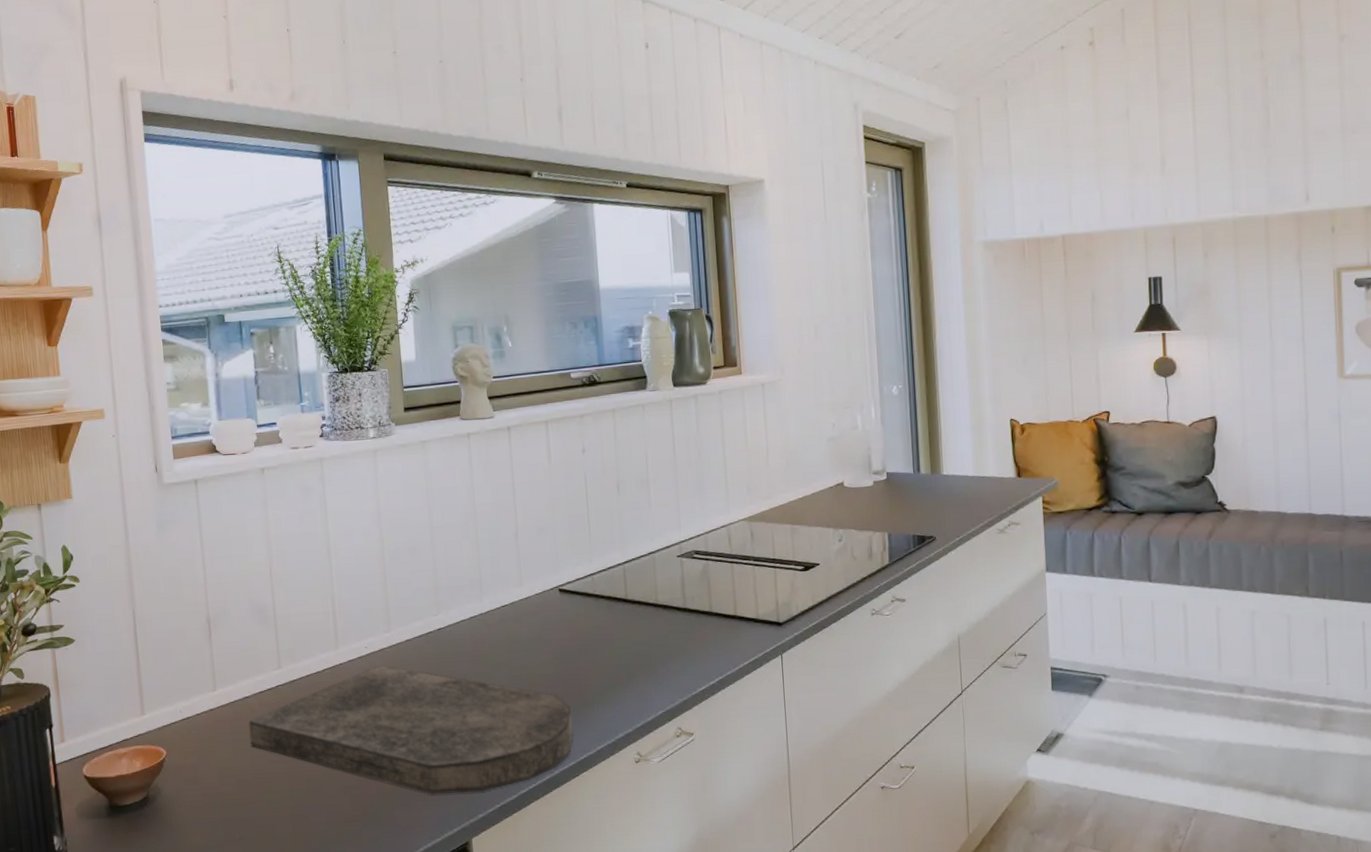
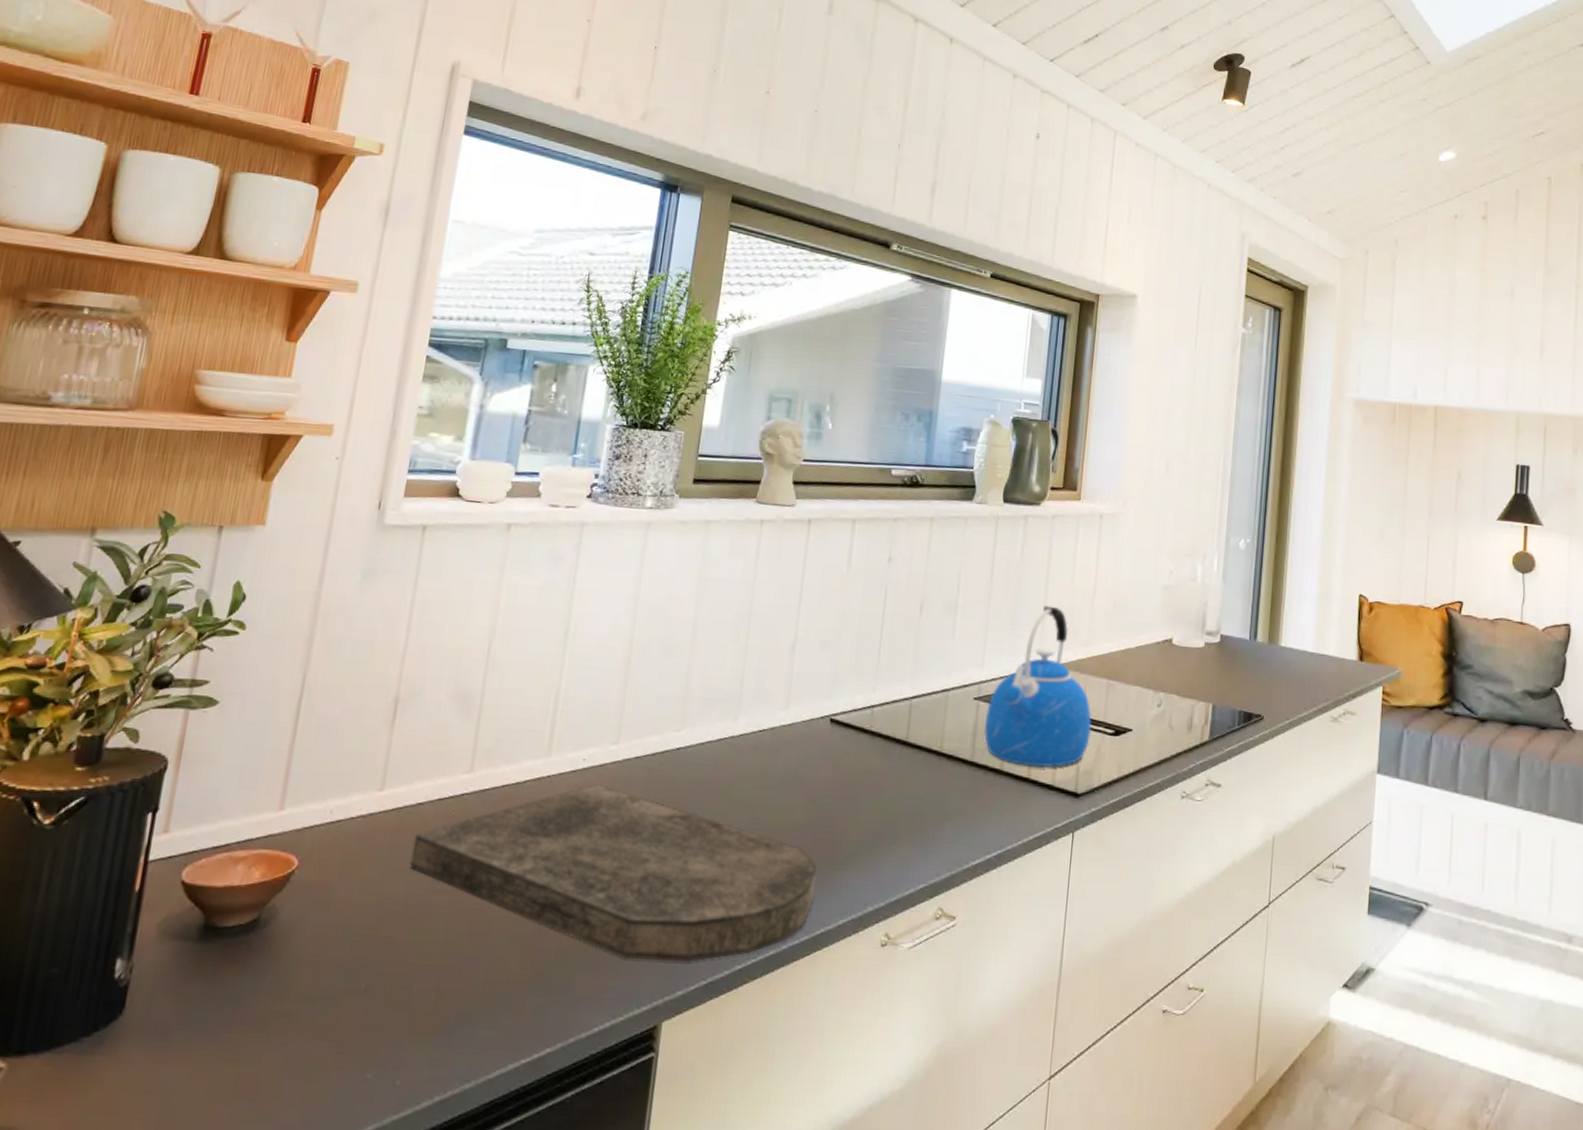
kettle: none [689,469,784,607] -> present [983,605,1092,768]

